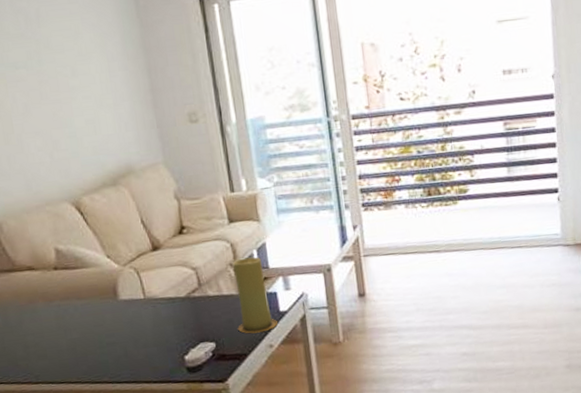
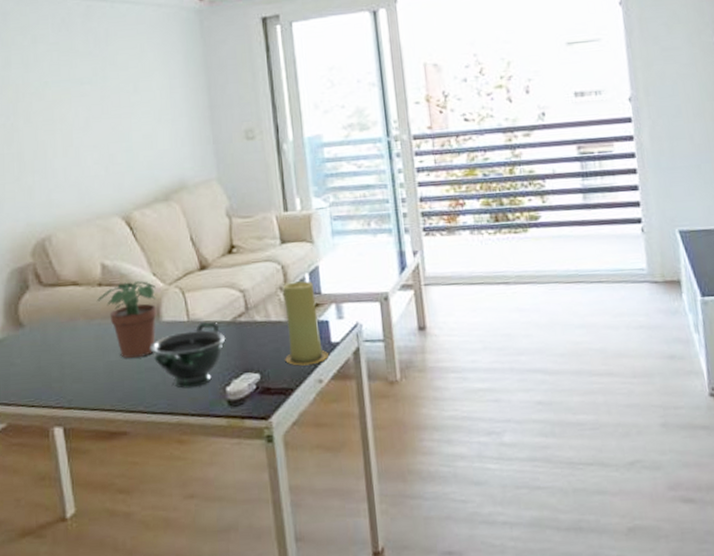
potted plant: none [53,263,114,335] -> present [96,281,157,358]
bowl: none [109,298,182,360] -> present [150,322,226,389]

